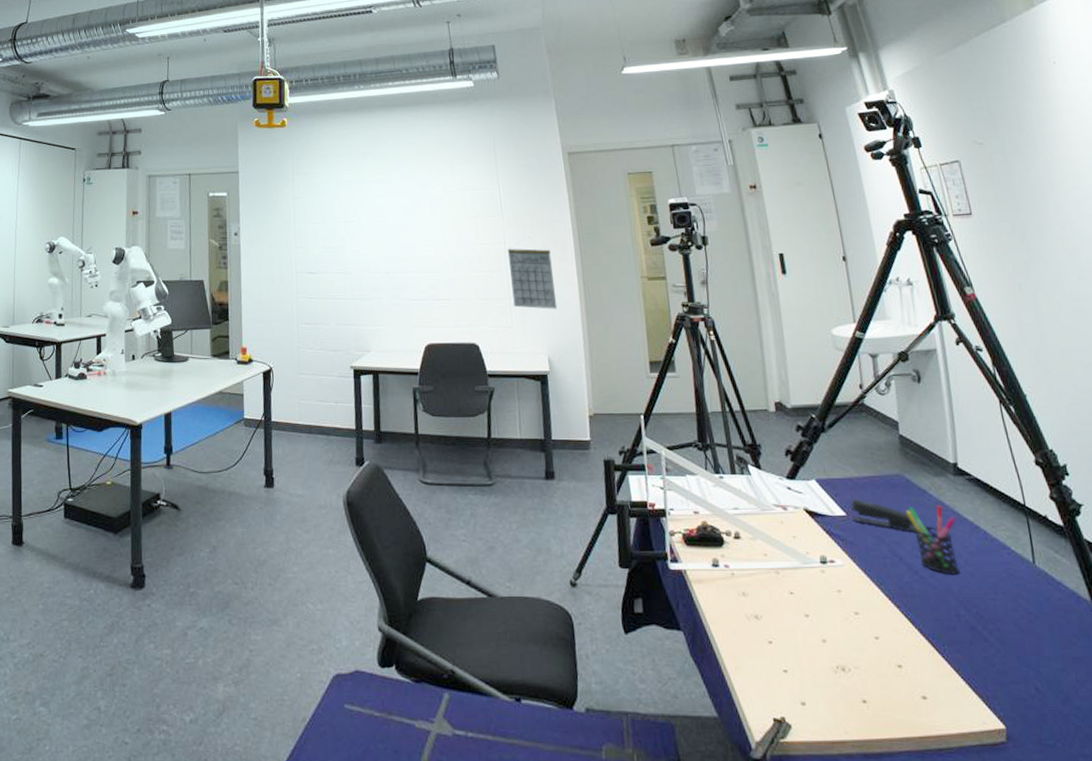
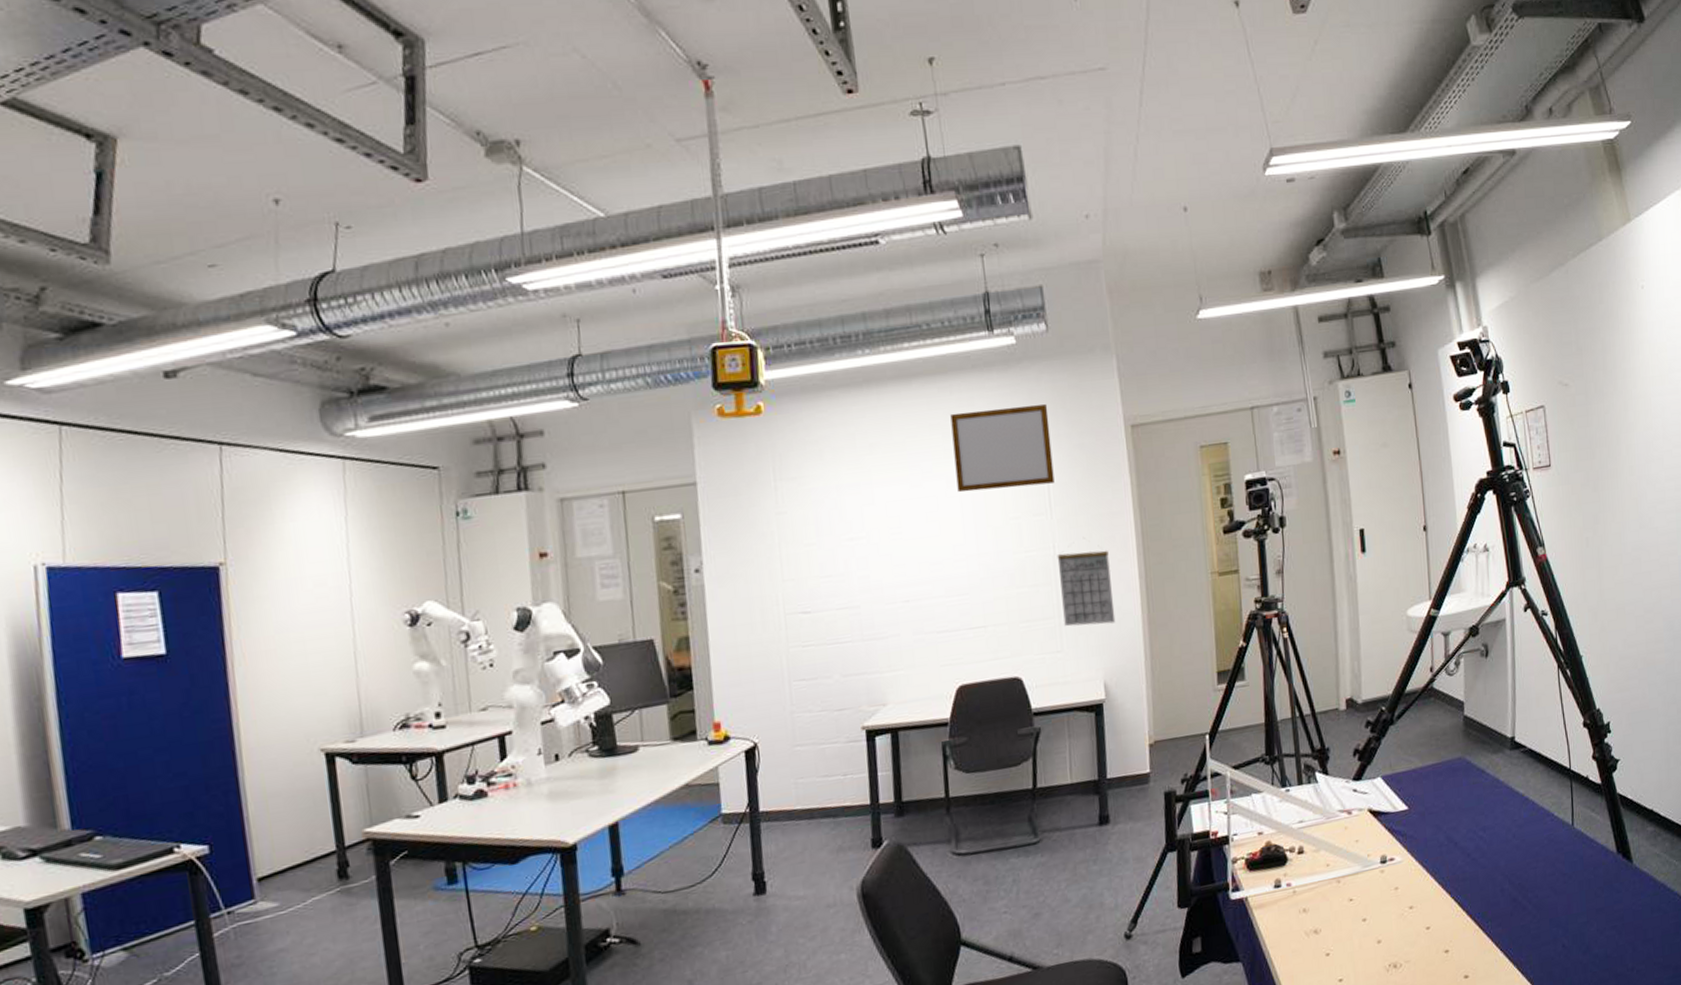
writing board: none [423,132,505,194] -> present [950,404,1055,493]
stapler: present [850,498,918,533] -> none [1413,789,1473,815]
pen holder: present [905,505,960,574] -> none [1464,783,1510,851]

